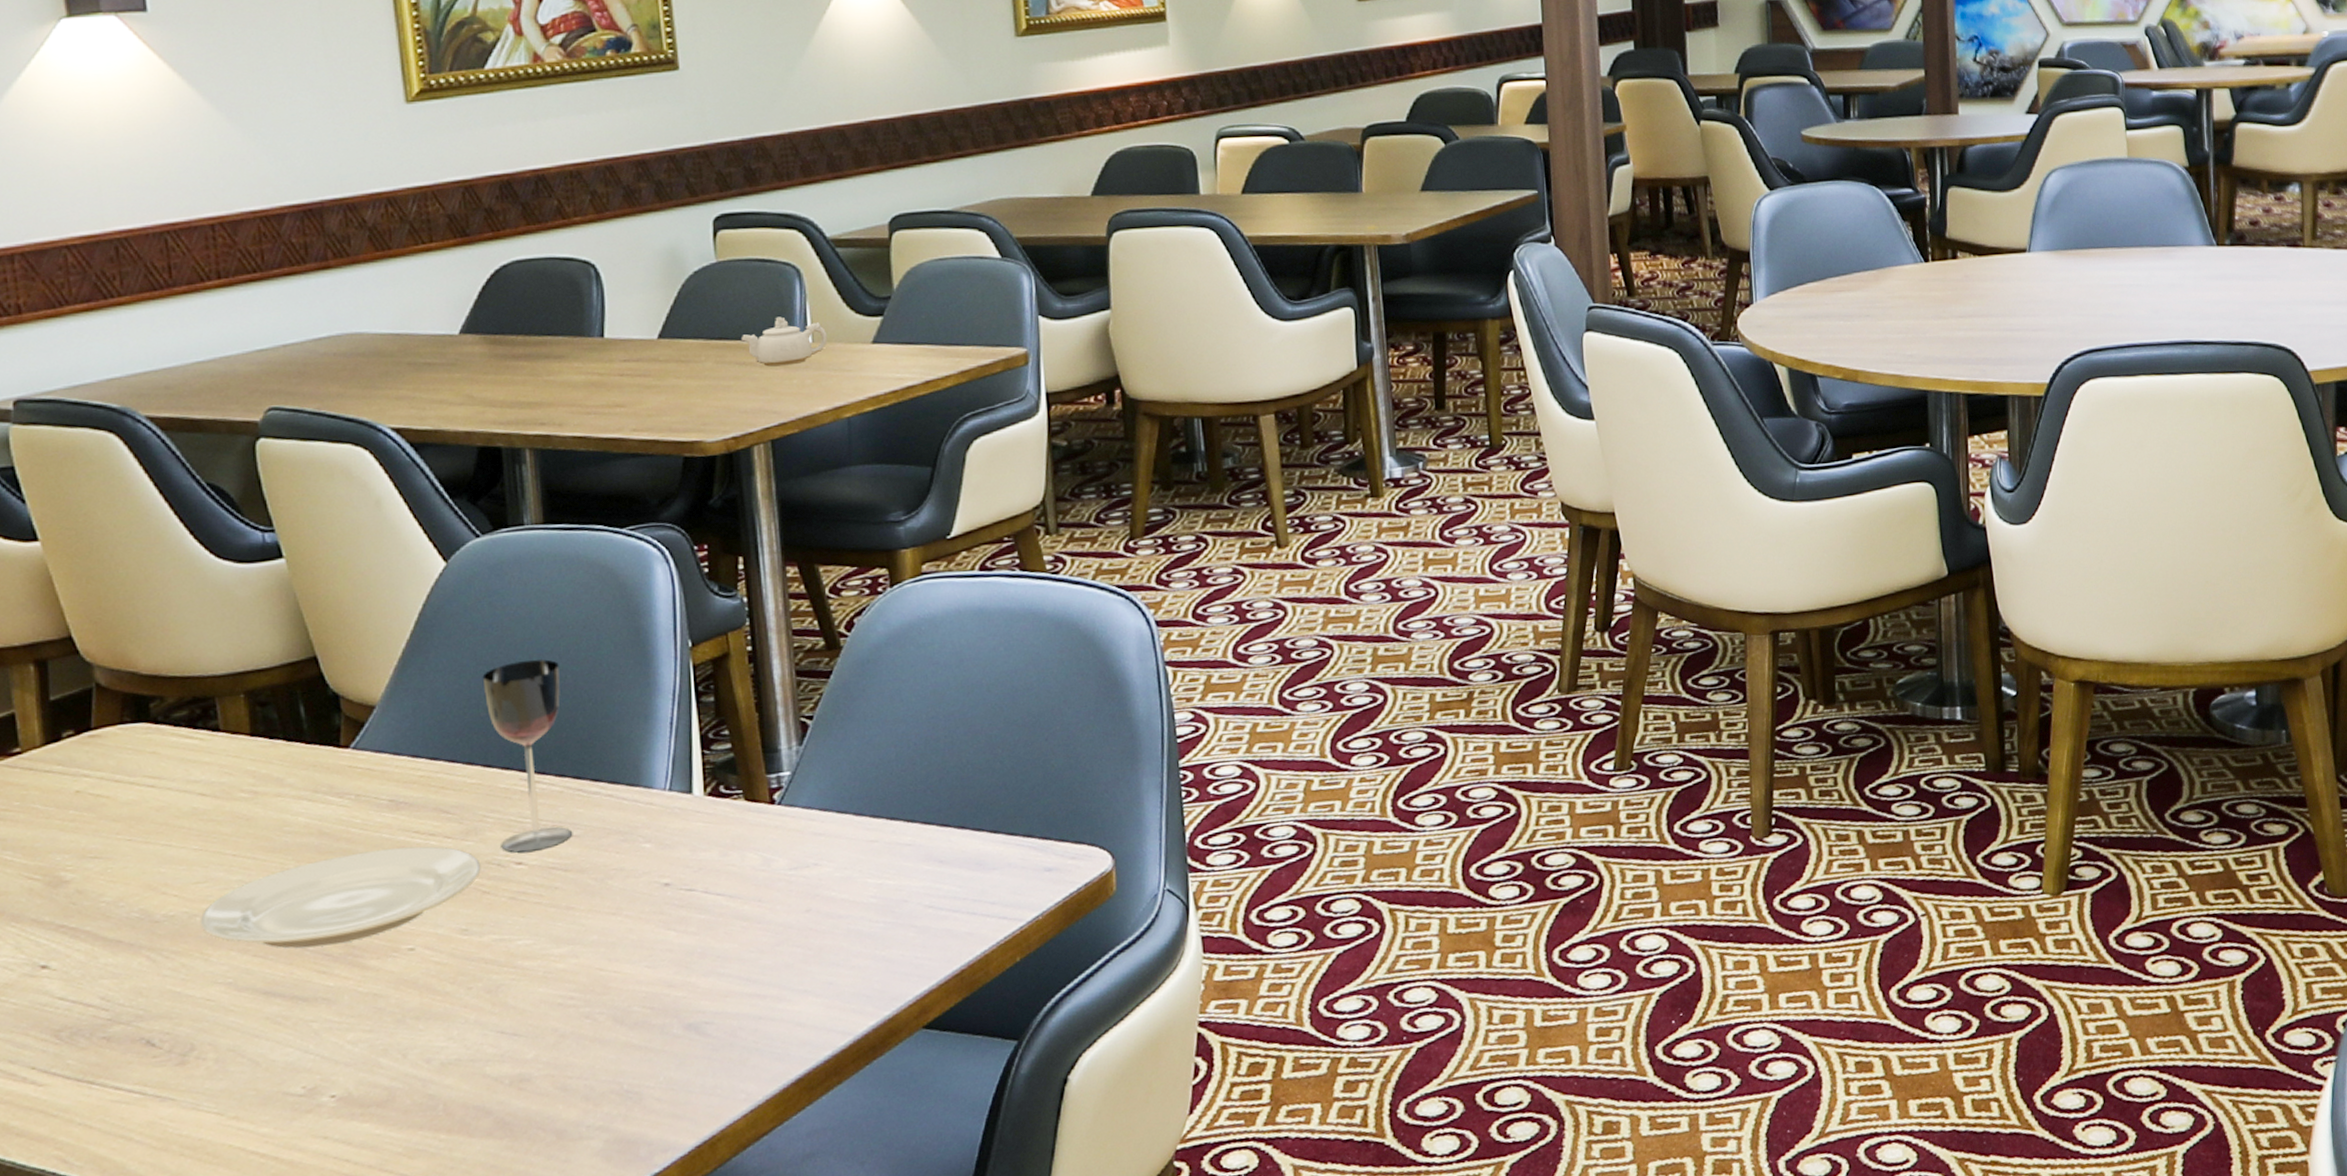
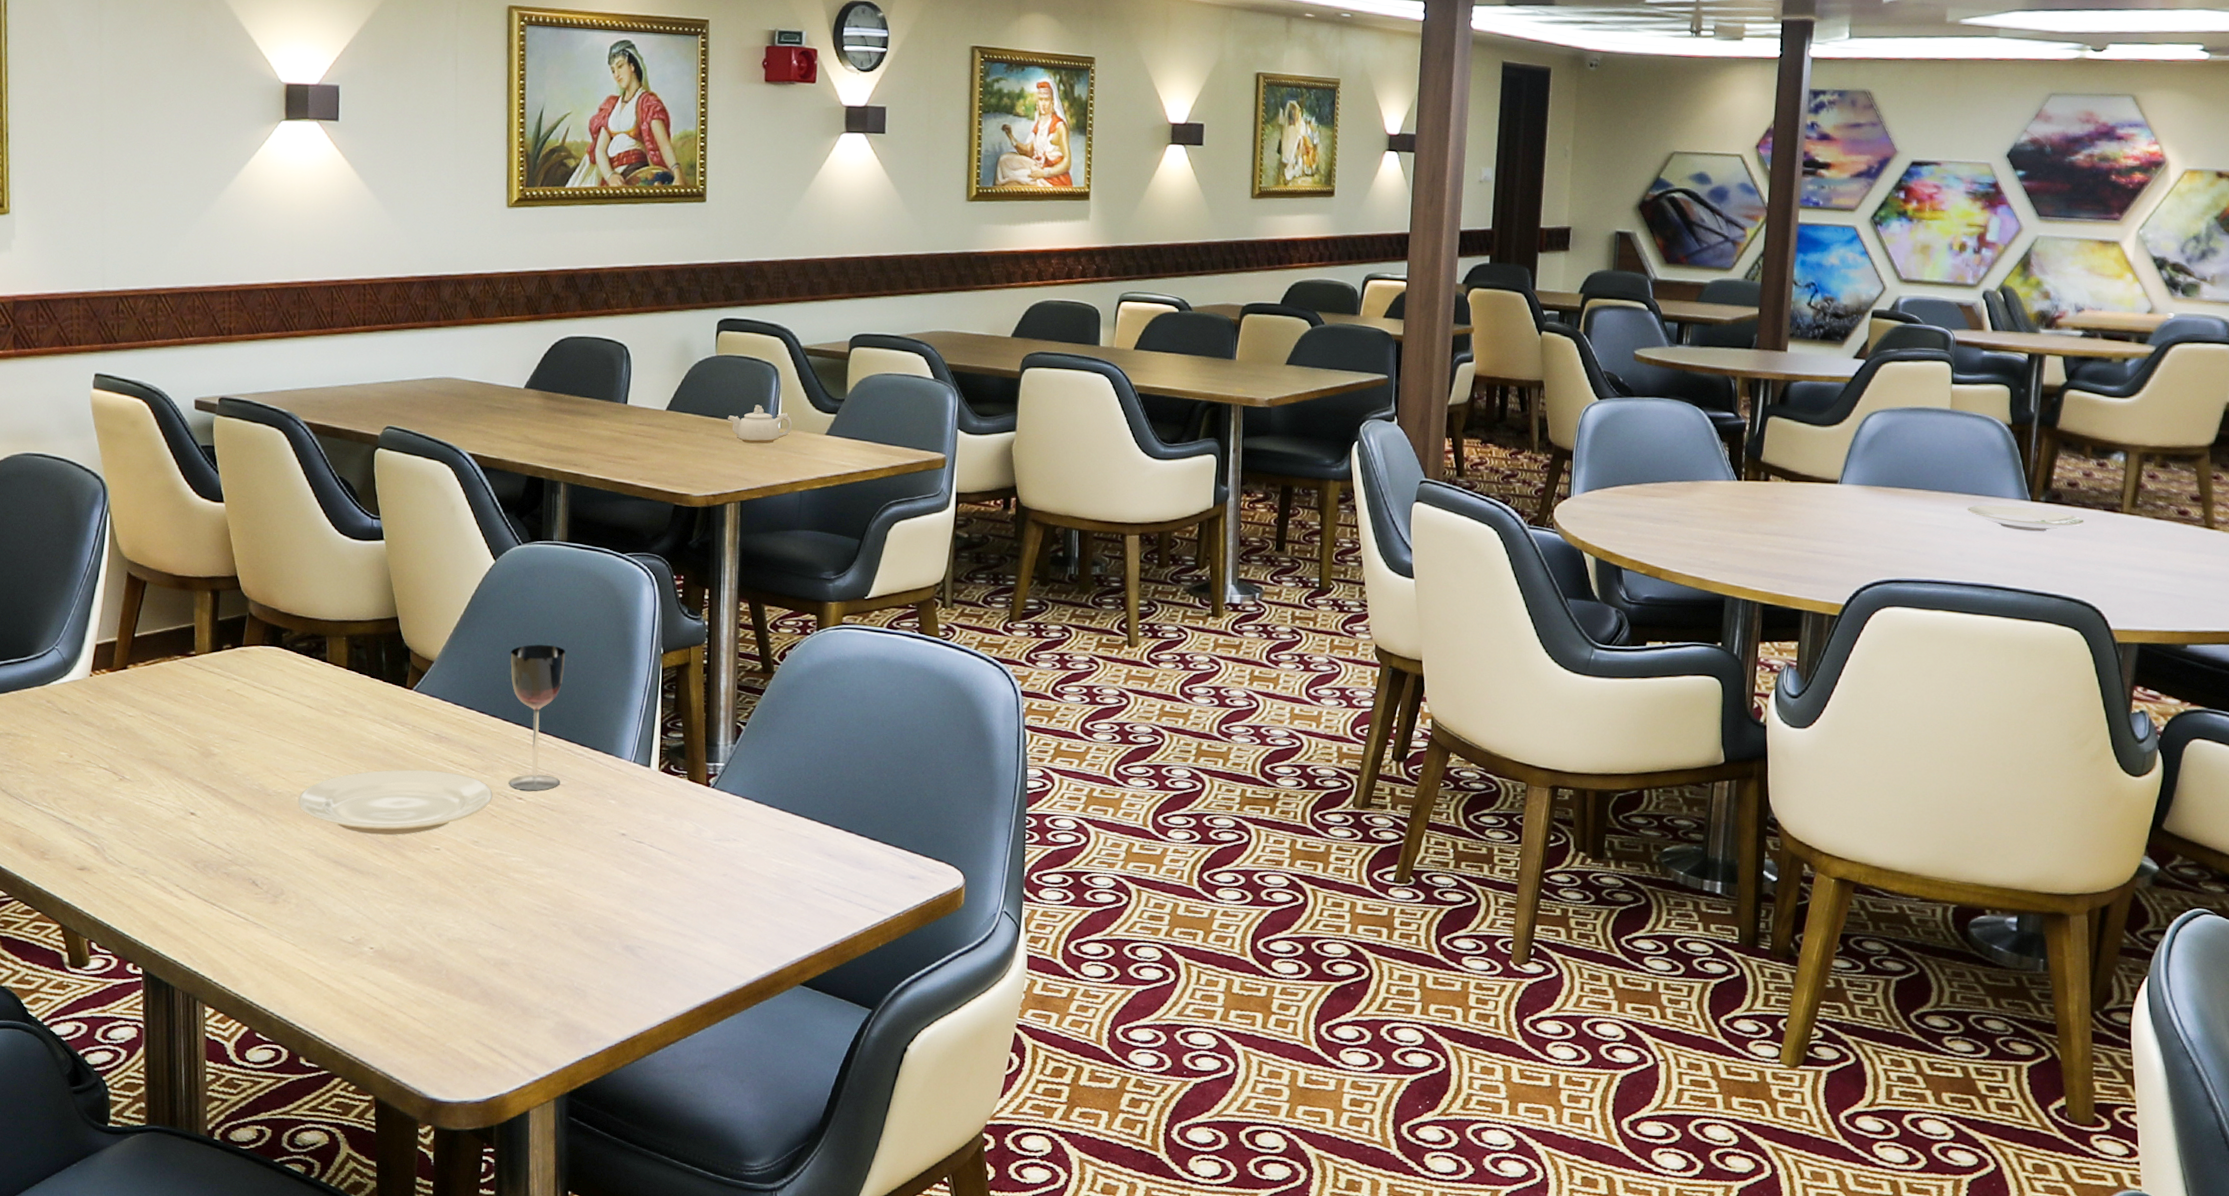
plate: none [2156,253,2270,279] -> present [1967,505,2084,532]

